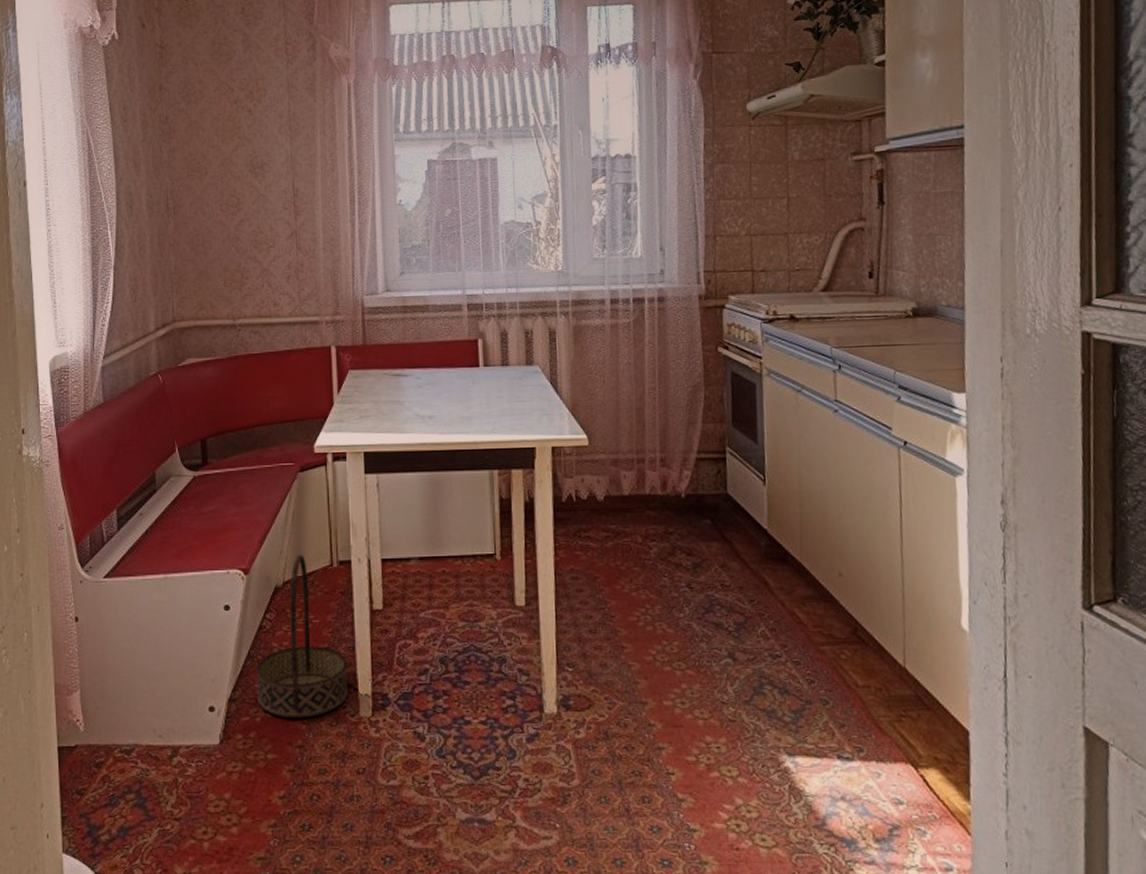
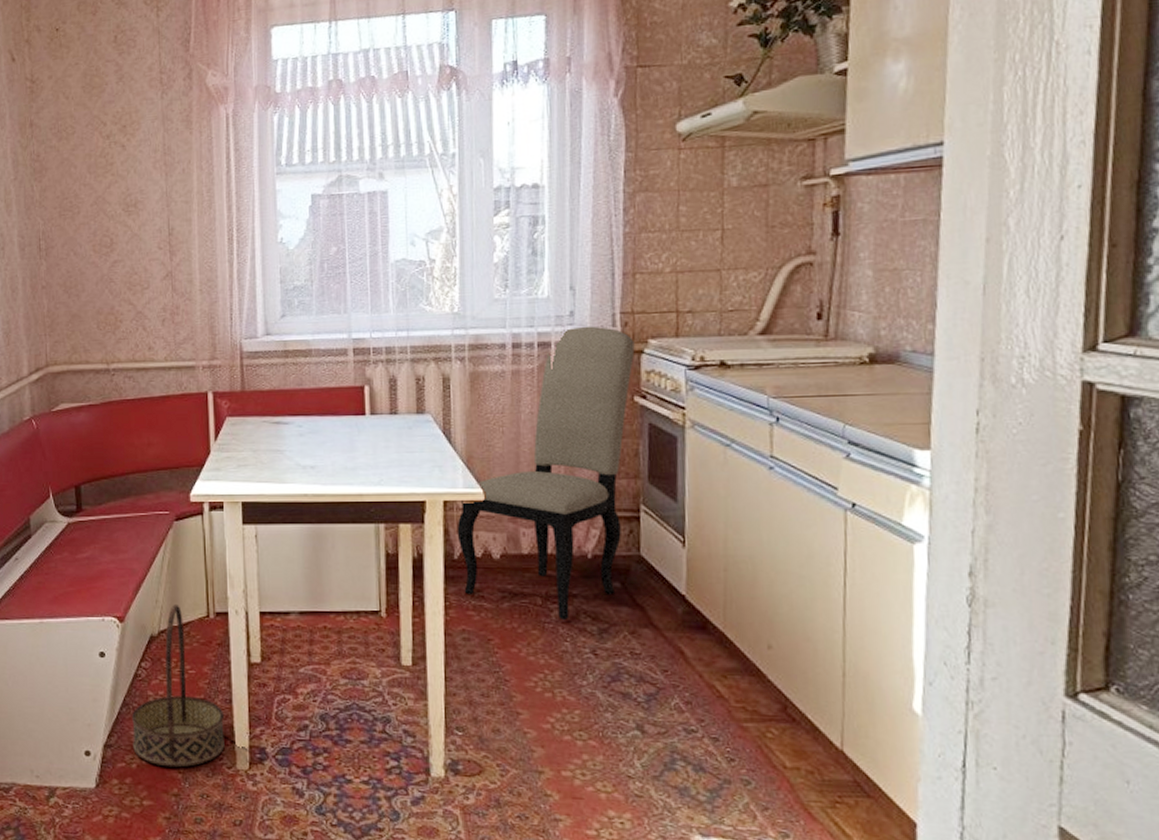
dining chair: none [564,283,718,557] -> present [456,326,635,621]

